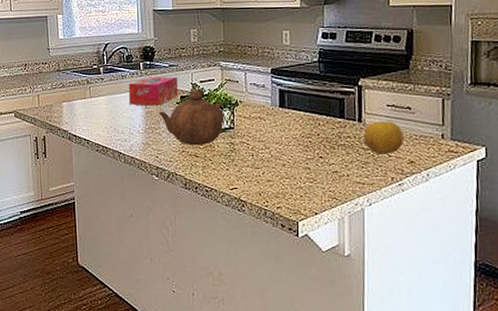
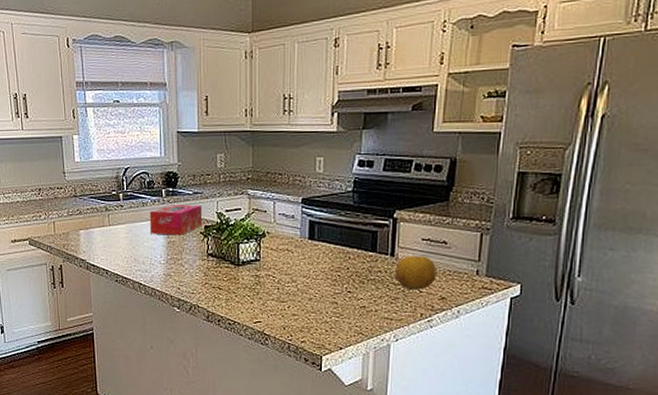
teapot: present [159,88,224,146] -> none [182,217,250,278]

